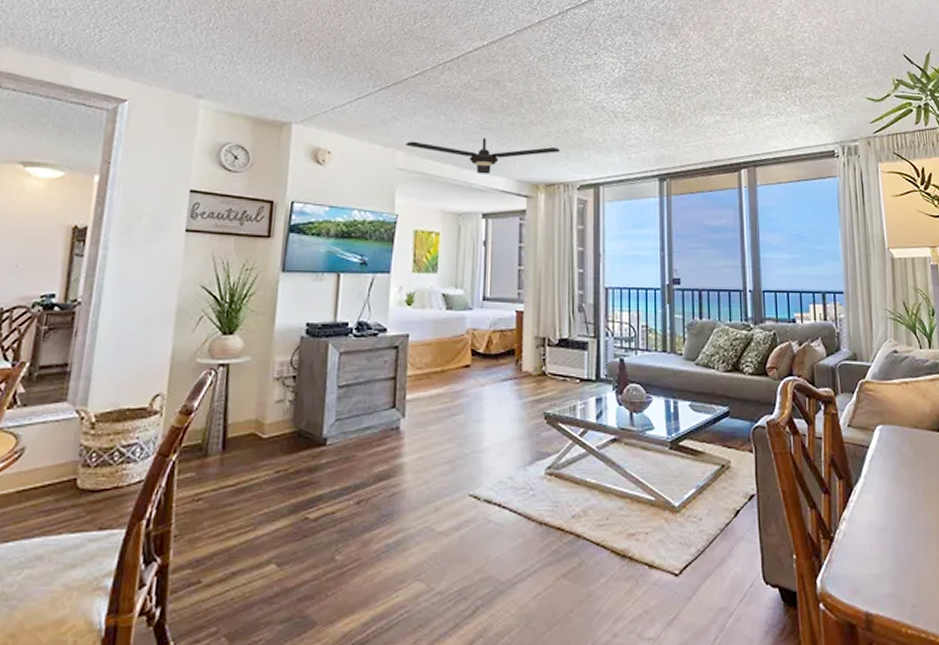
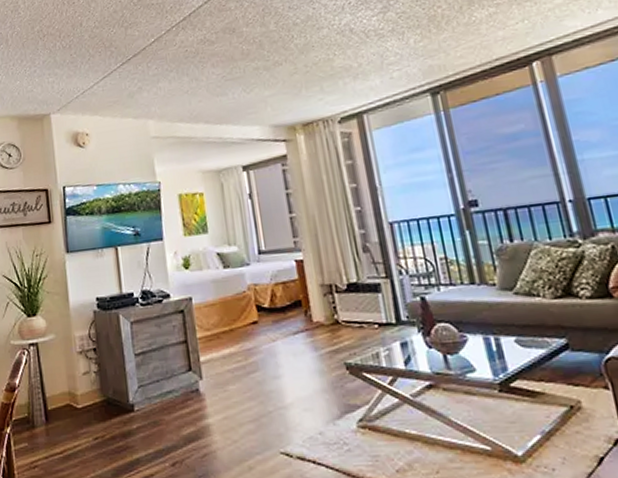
ceiling fan: present [406,137,560,174] -> none [155,83,313,127]

